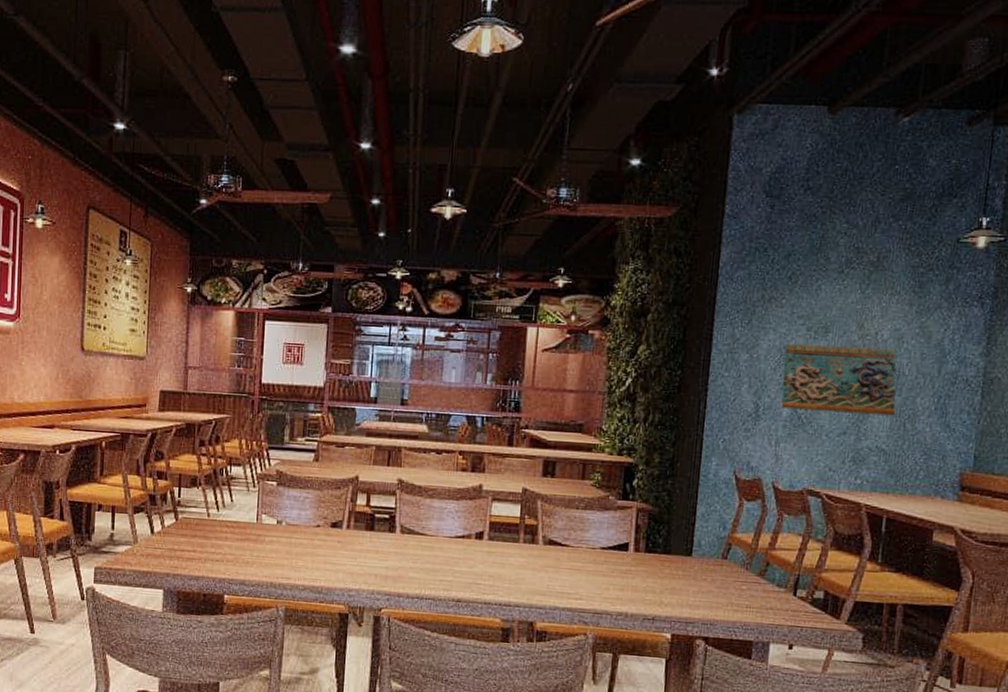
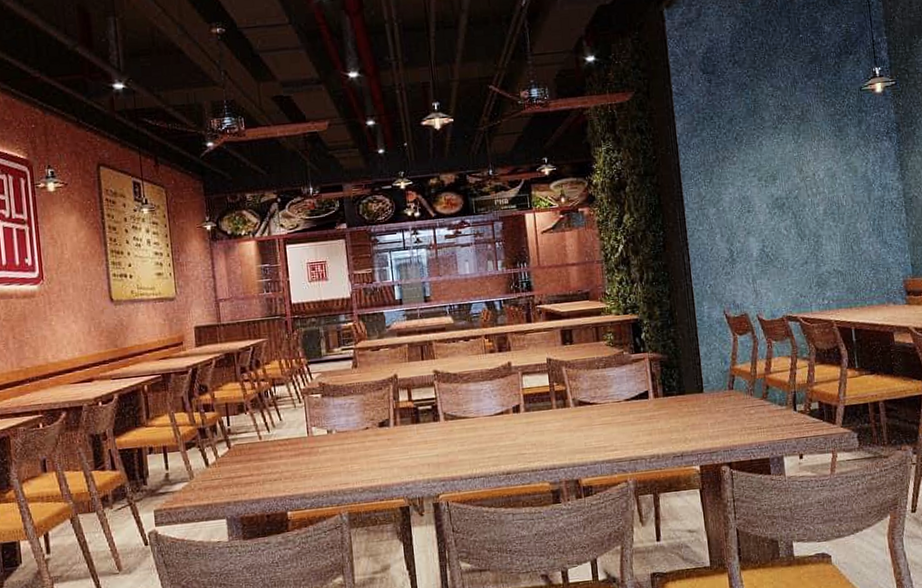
decorative wall panel: present [781,343,897,416] -> none [744,185,844,251]

